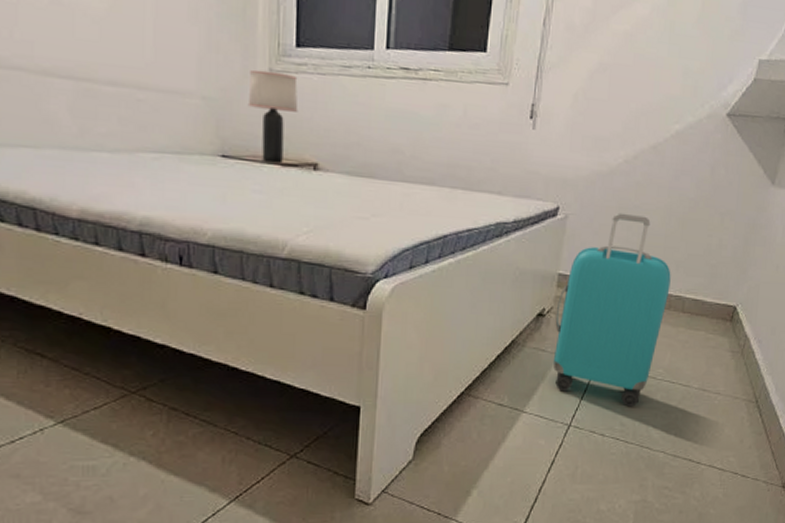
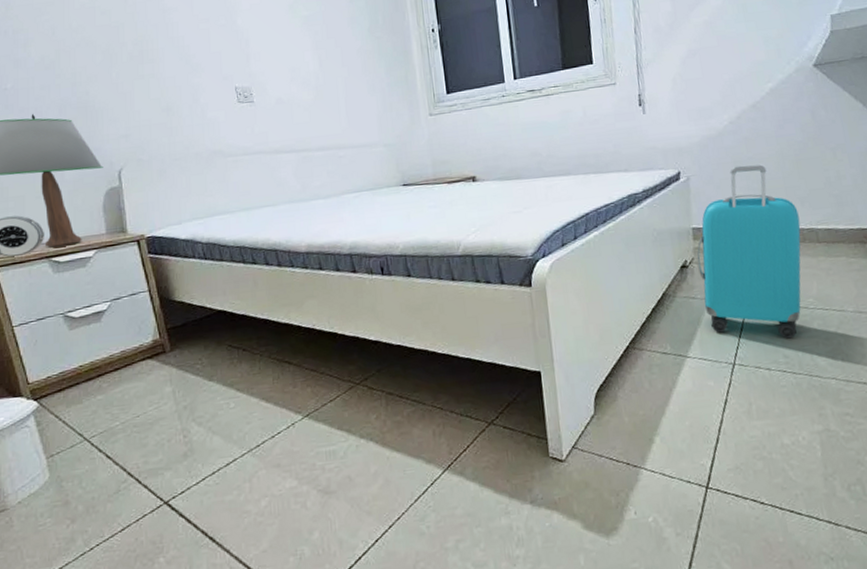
table lamp: present [247,69,298,164] -> none [416,114,455,184]

